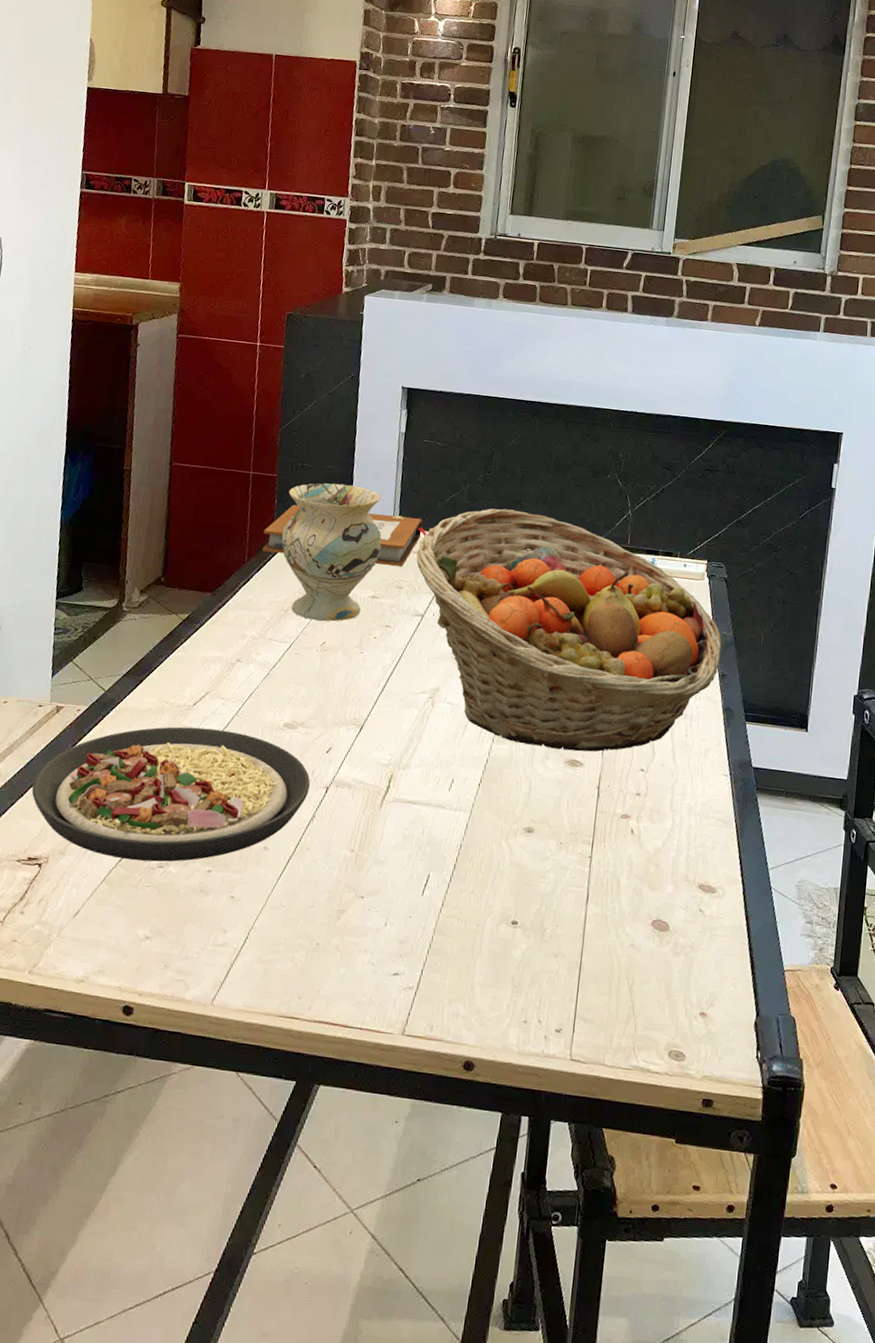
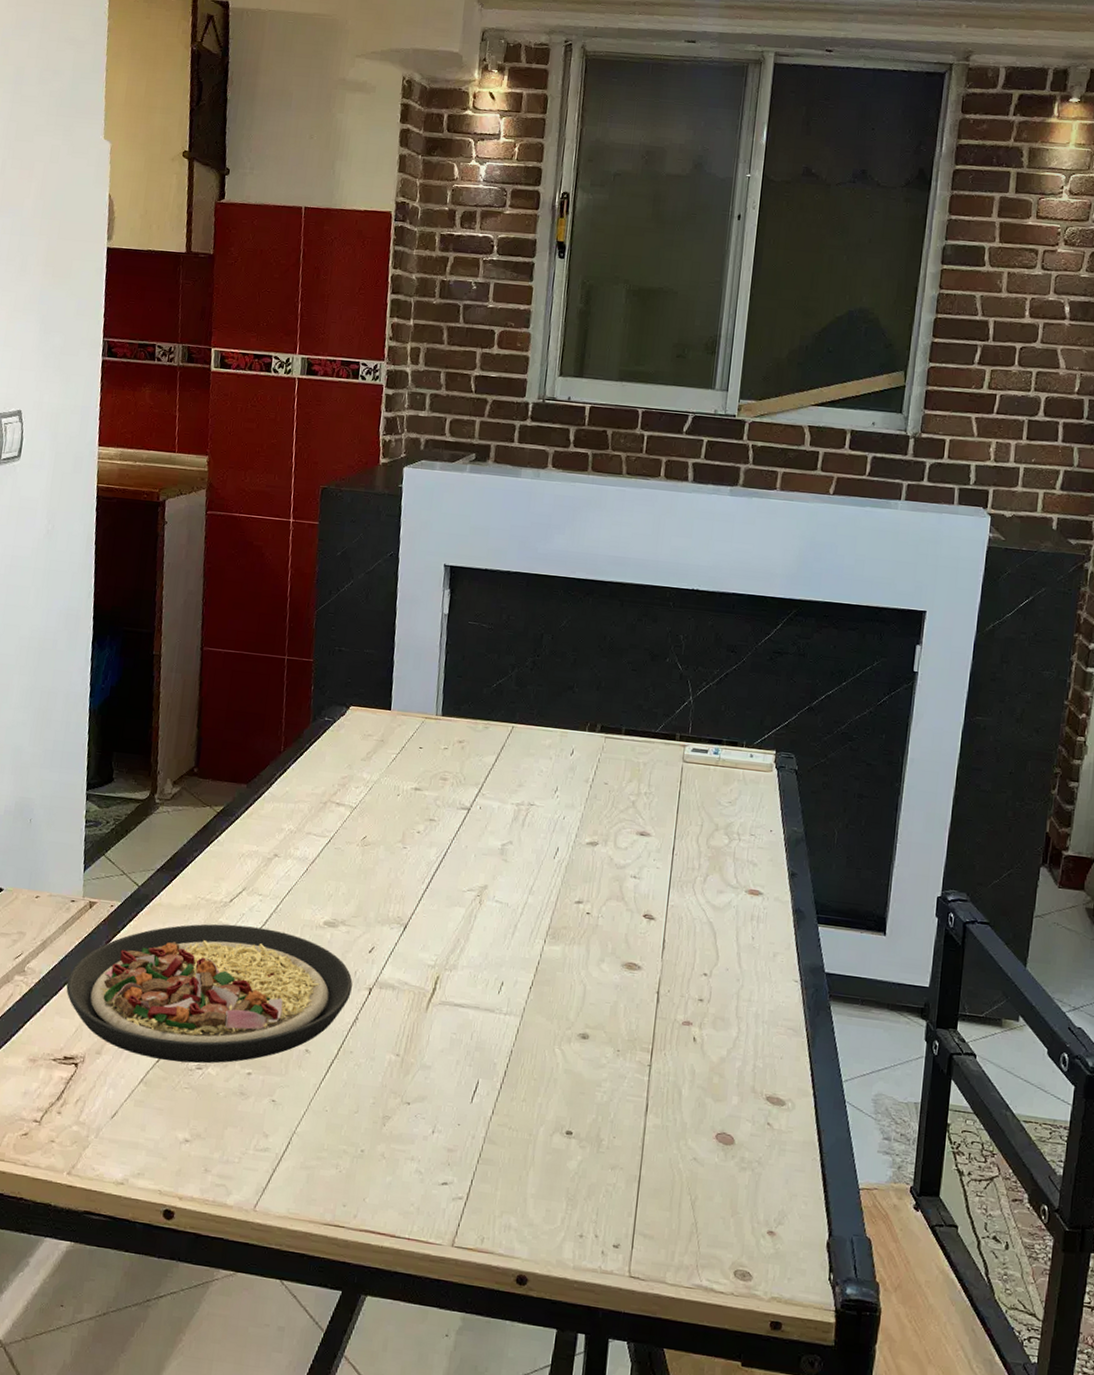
notebook: present [262,504,428,567] -> none [299,691,473,757]
vase: present [281,483,382,622] -> none [319,668,425,815]
fruit basket: present [416,508,723,752] -> none [461,695,793,955]

